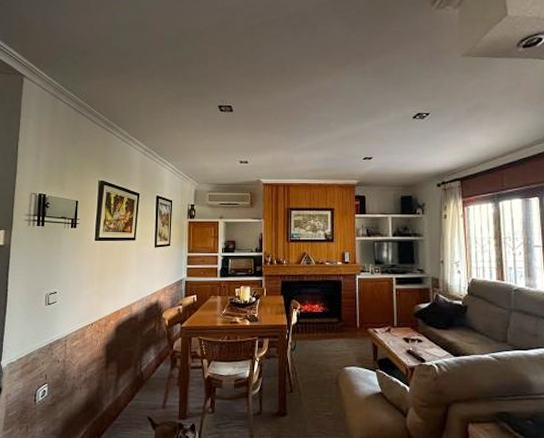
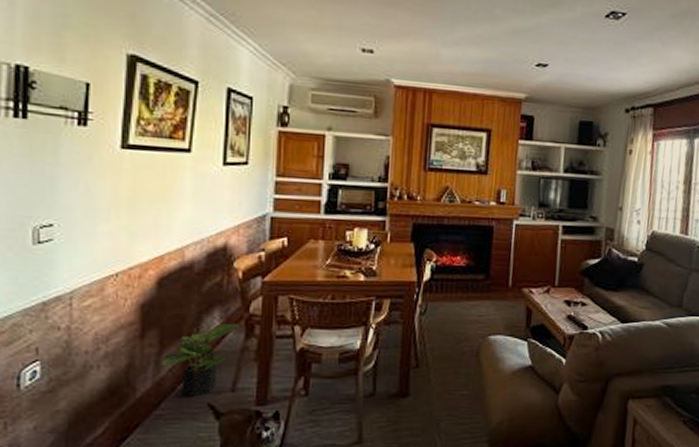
potted plant: none [118,357,169,412] -> present [161,323,243,397]

